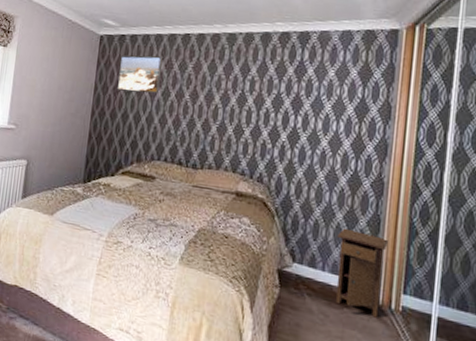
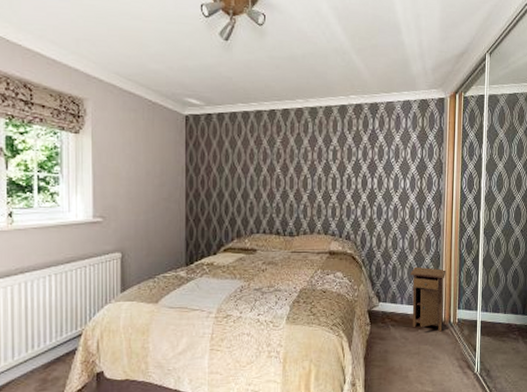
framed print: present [116,55,162,94] -> none [209,132,251,171]

